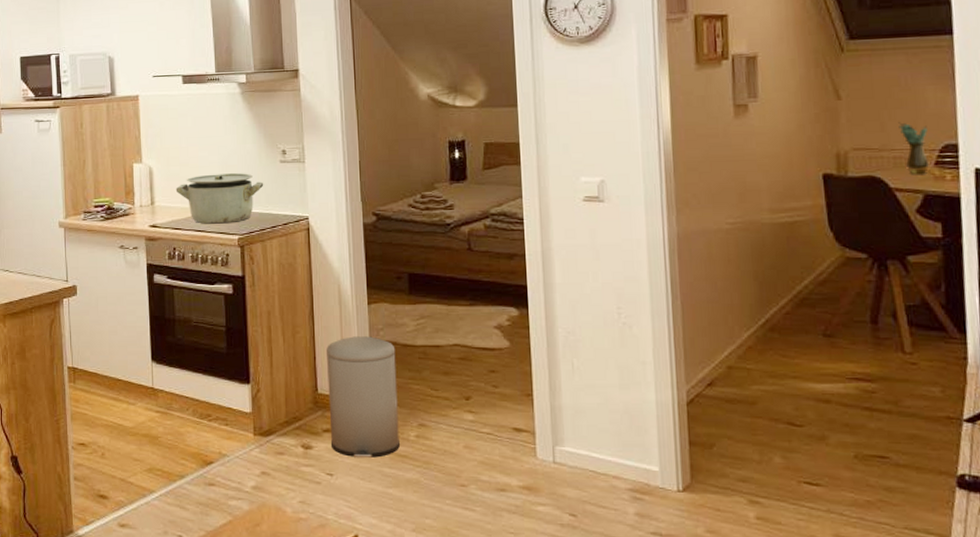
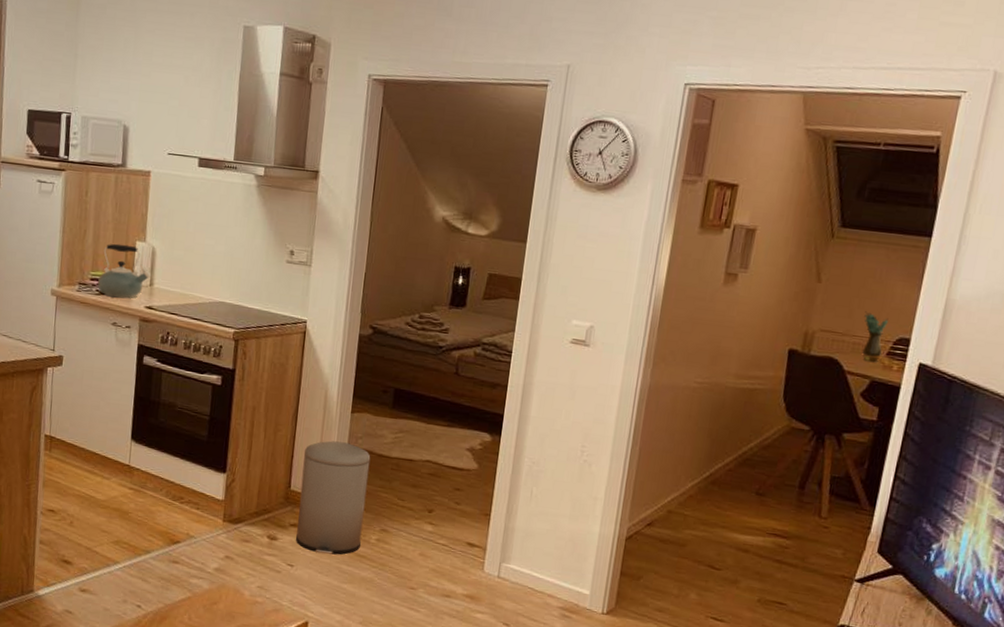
kettle: none [101,168,152,221] -> present [97,243,152,299]
saucepan: present [175,173,264,224] -> none [177,263,267,317]

